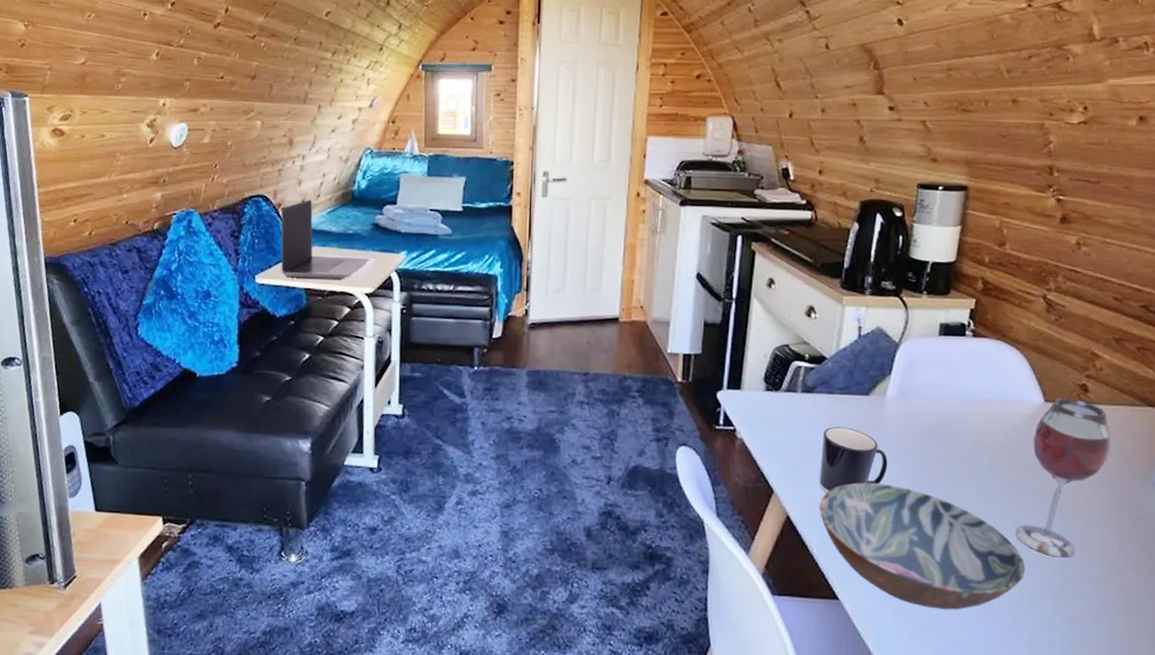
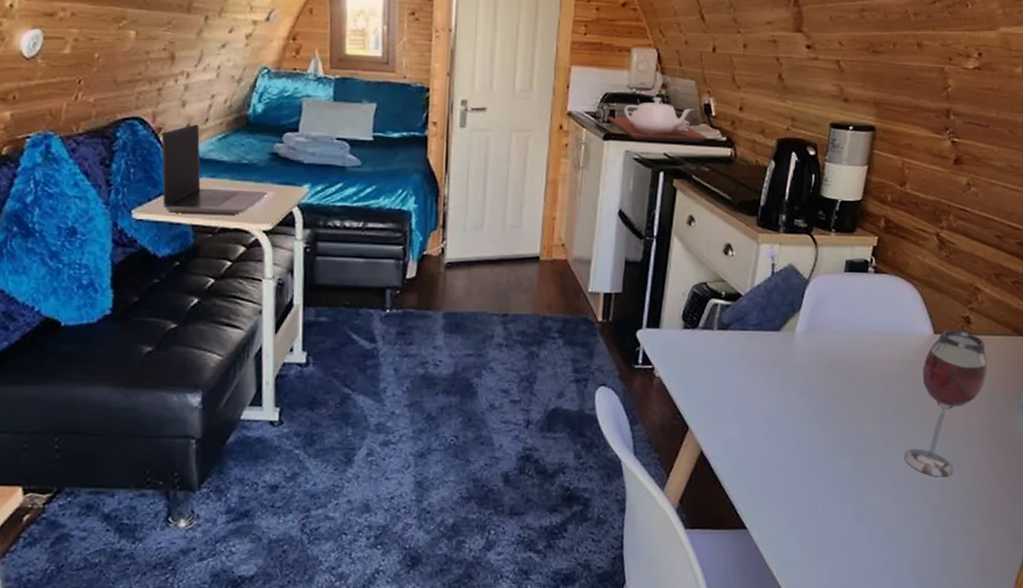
tea set: none [684,163,786,207] -> present [607,97,707,143]
mug: present [819,427,888,494] -> none [731,363,795,428]
bowl: present [819,483,1026,610] -> none [730,416,912,532]

